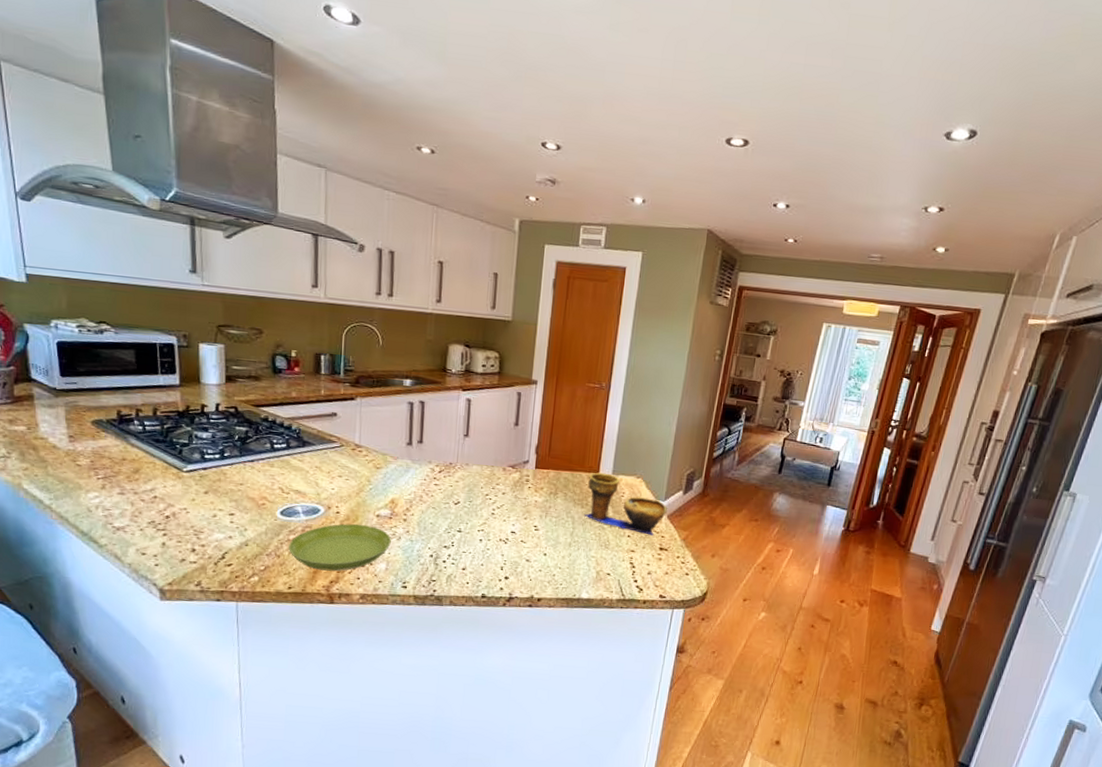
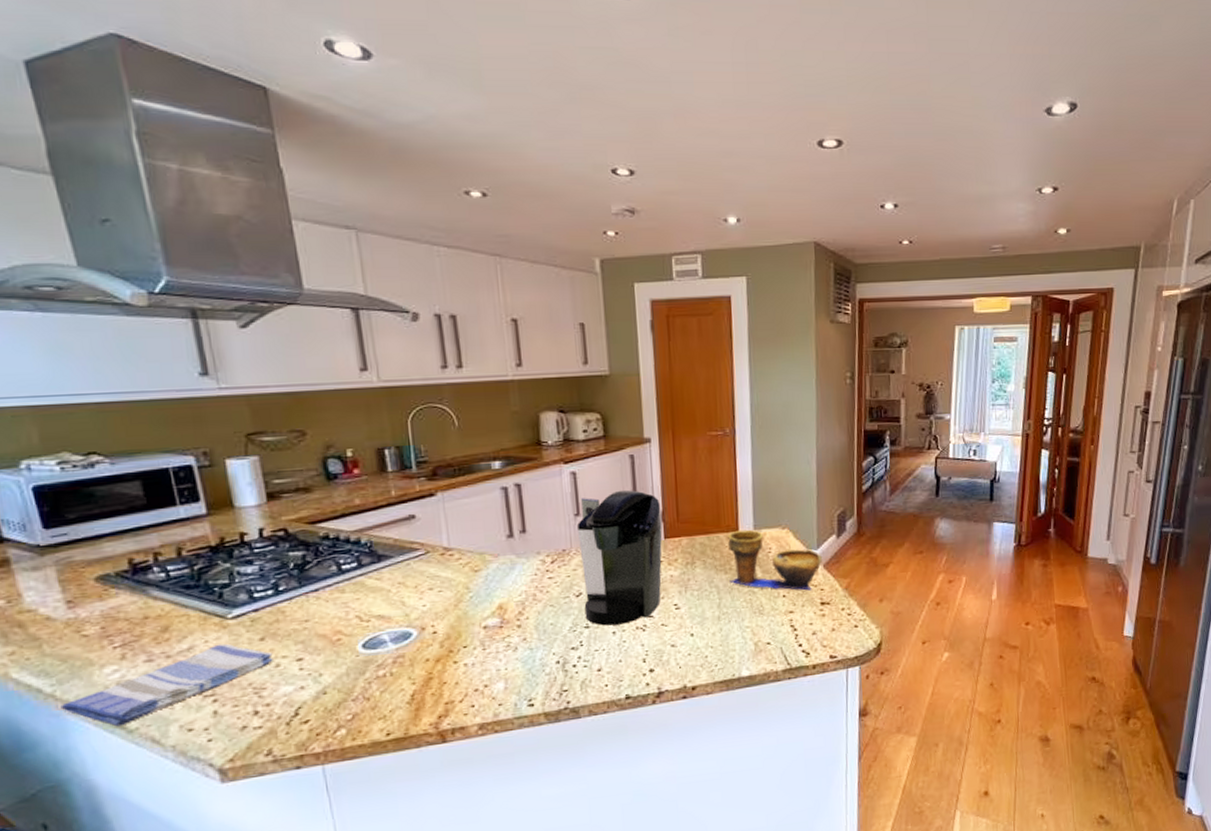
dish towel: none [54,490,212,541] -> present [60,643,273,727]
saucer: present [289,523,391,571] -> none [379,641,506,706]
coffee maker: none [459,421,537,535] -> present [578,490,663,626]

